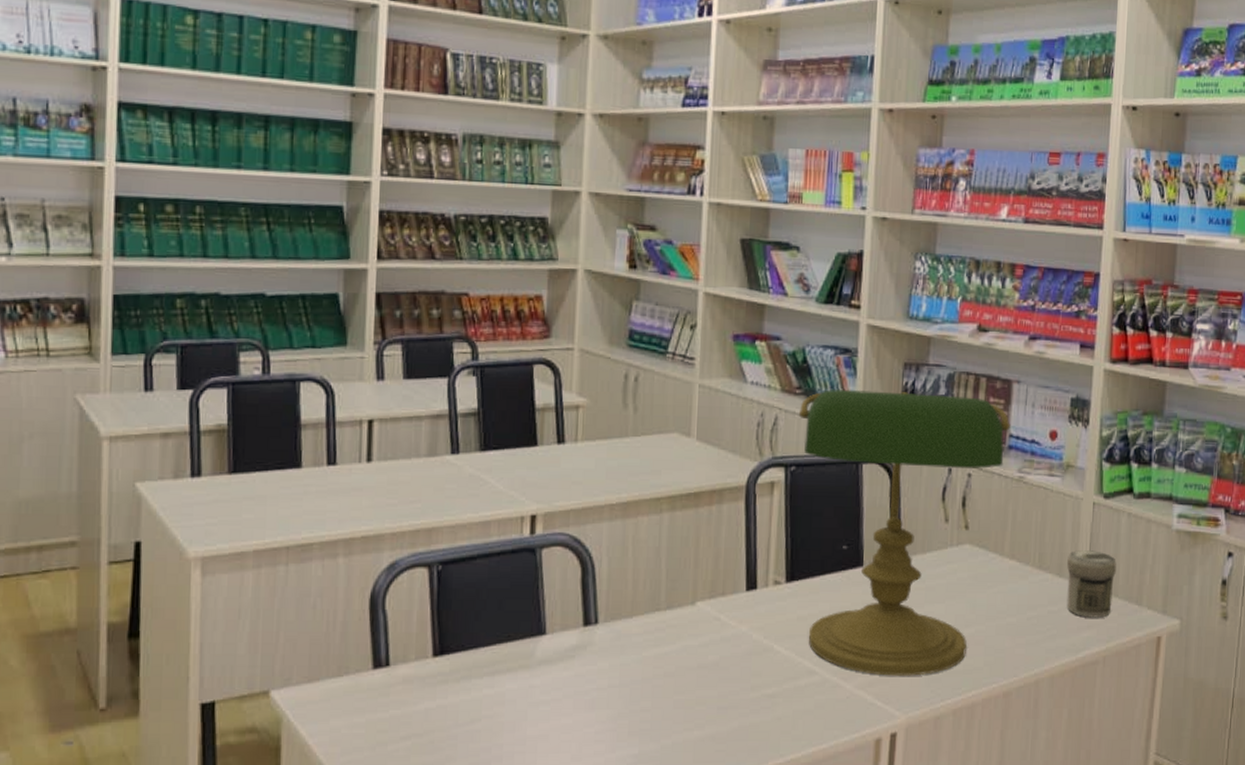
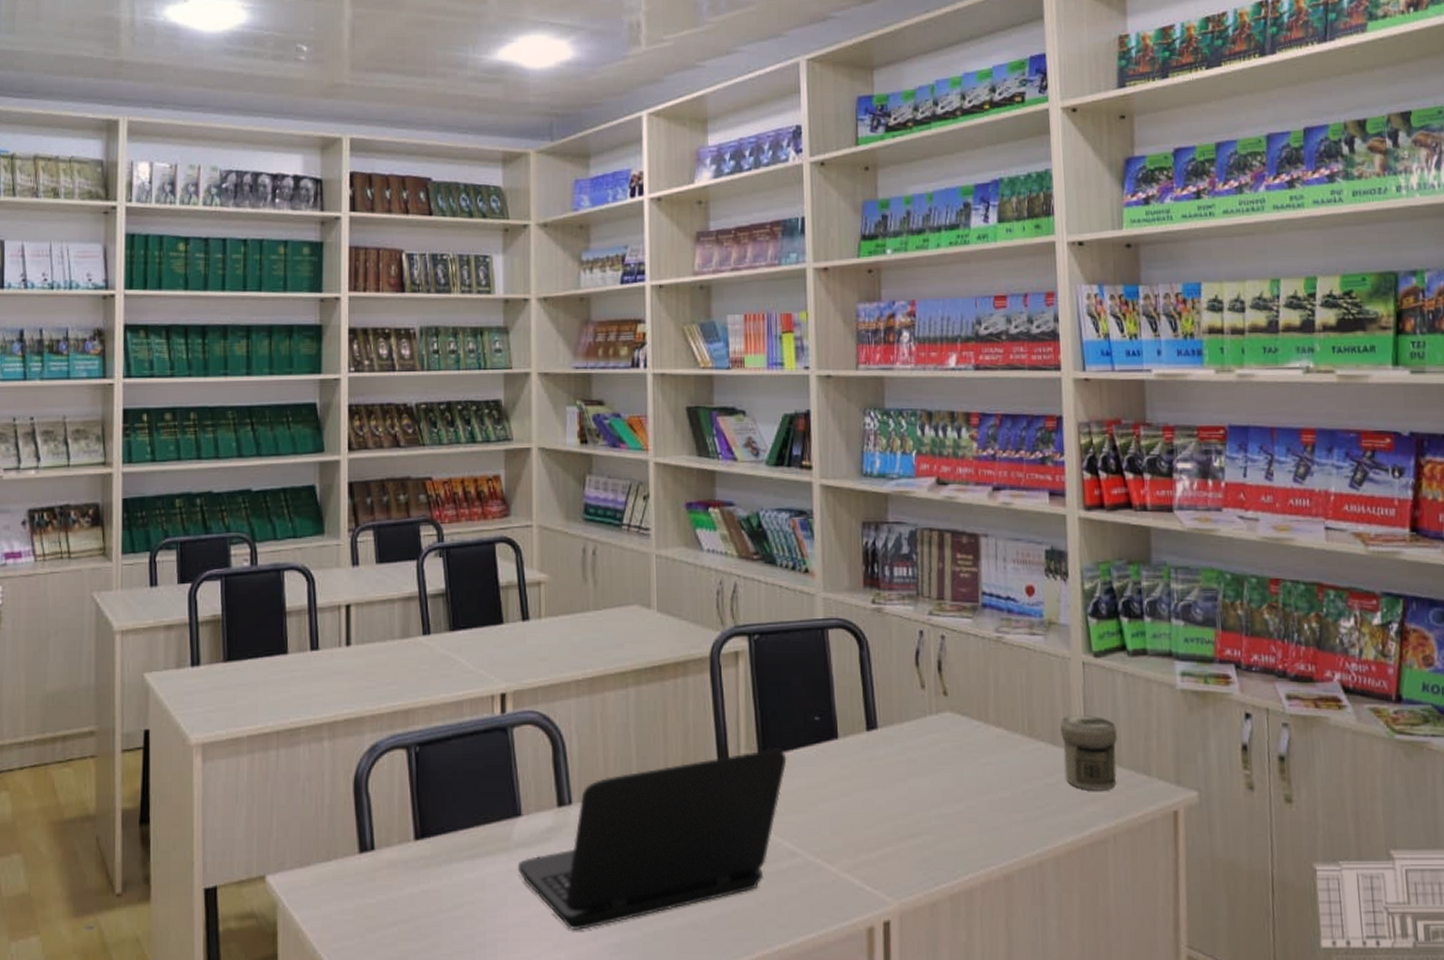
laptop: none [539,574,813,744] -> present [517,748,787,931]
desk lamp: present [798,389,1011,676] -> none [757,552,982,857]

